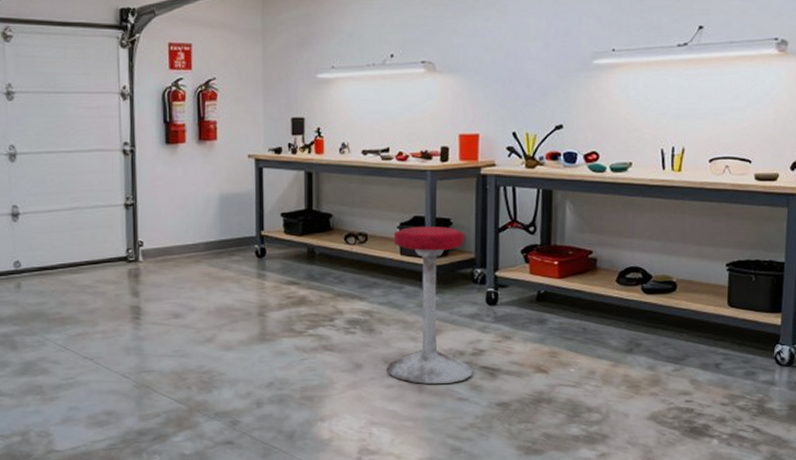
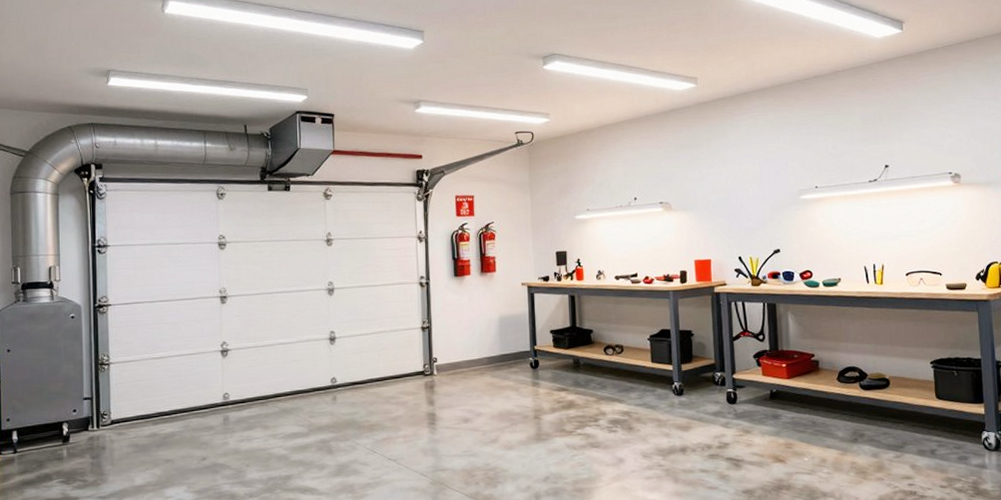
stool: present [386,226,474,385] -> none [645,337,721,476]

